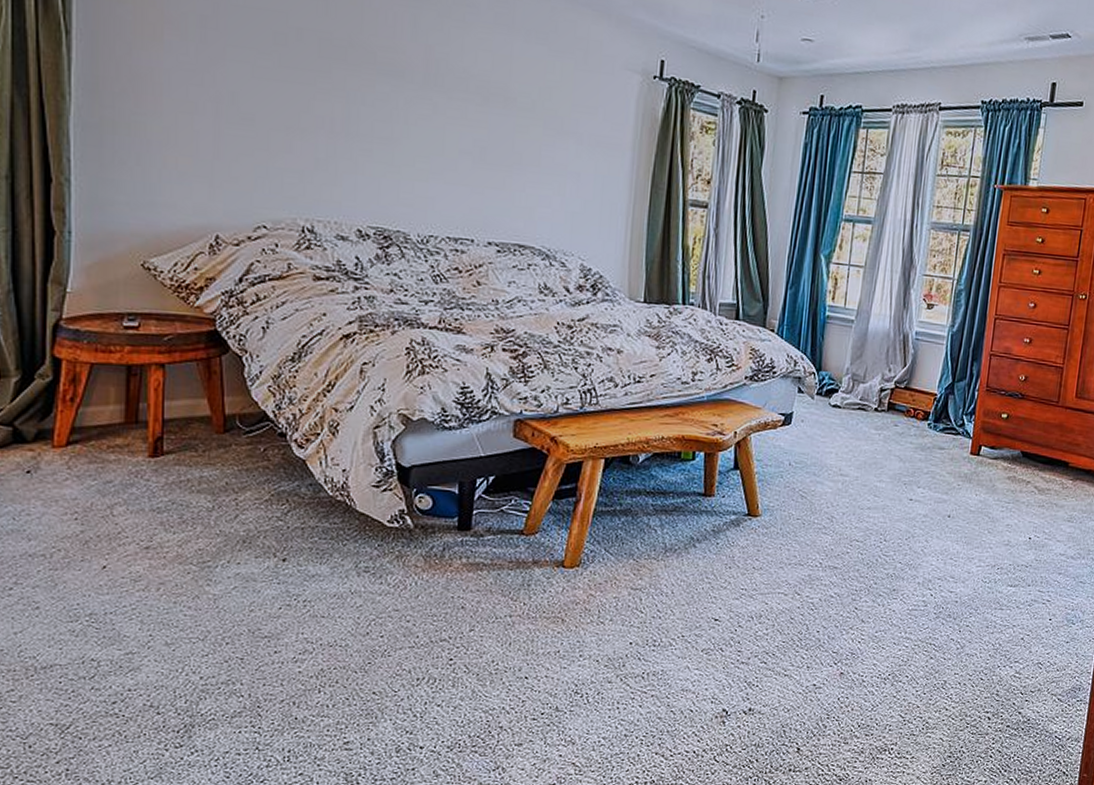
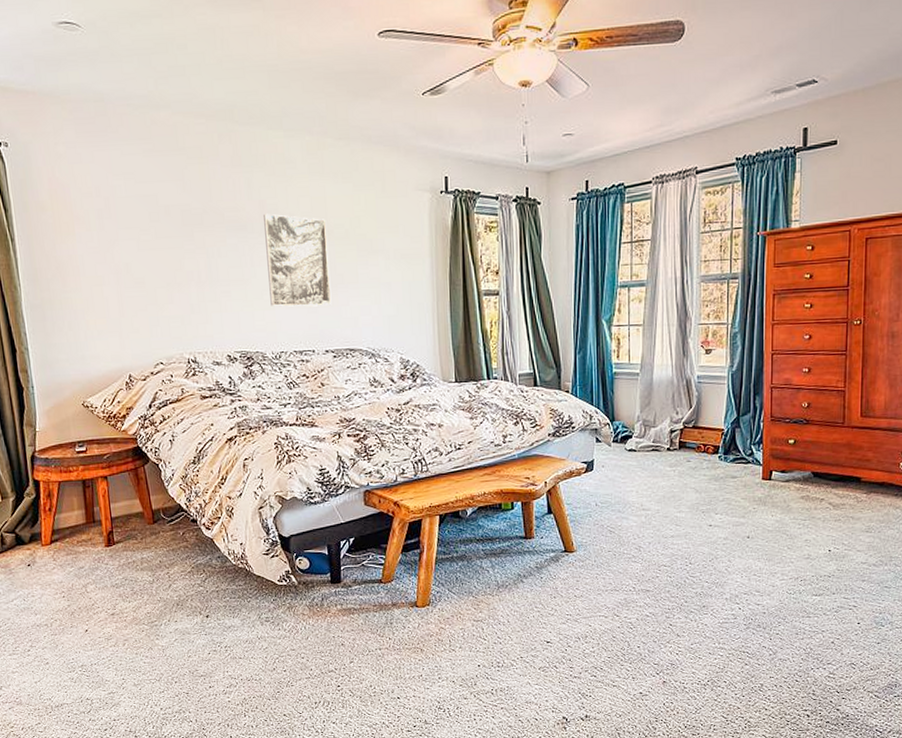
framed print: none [424,62,509,189] -> present [264,213,332,307]

